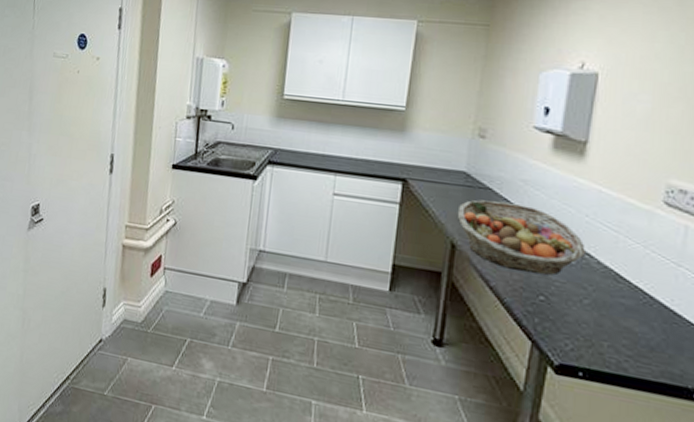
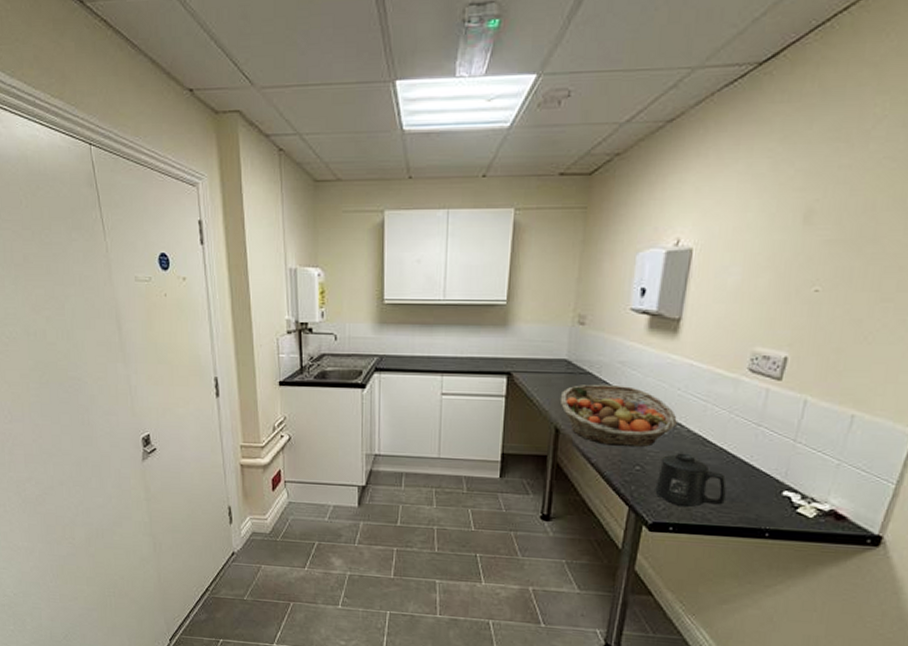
mug: none [560,286,644,354] -> present [653,452,727,508]

